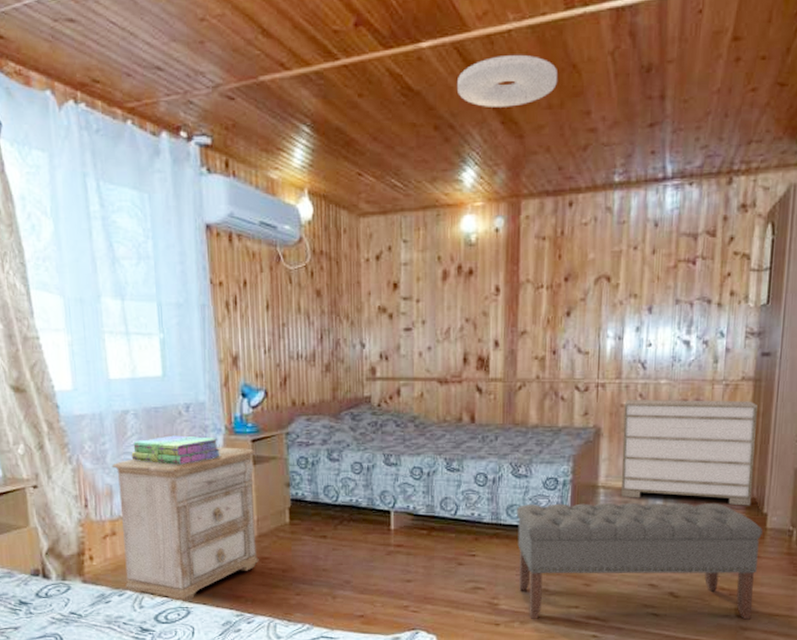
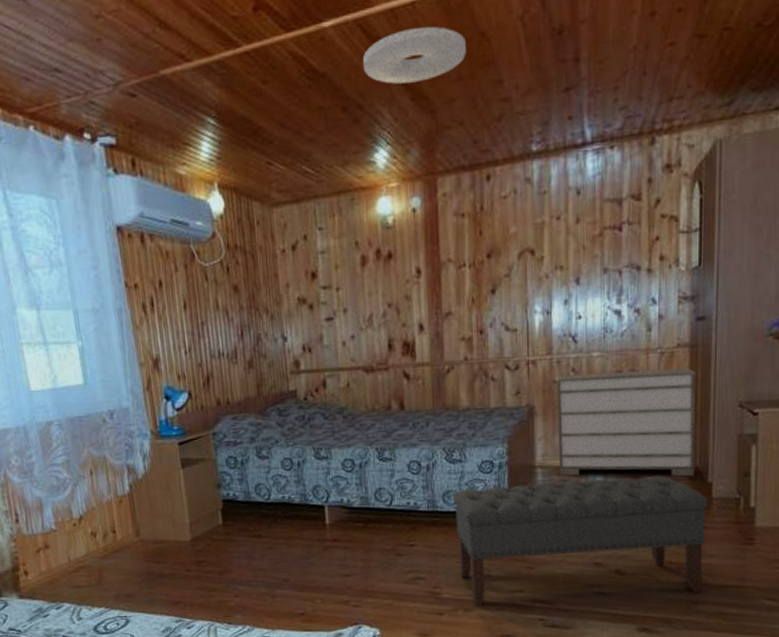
nightstand: present [111,447,259,603] -> none [39,451,195,613]
stack of books: present [131,435,222,465] -> none [58,443,149,473]

